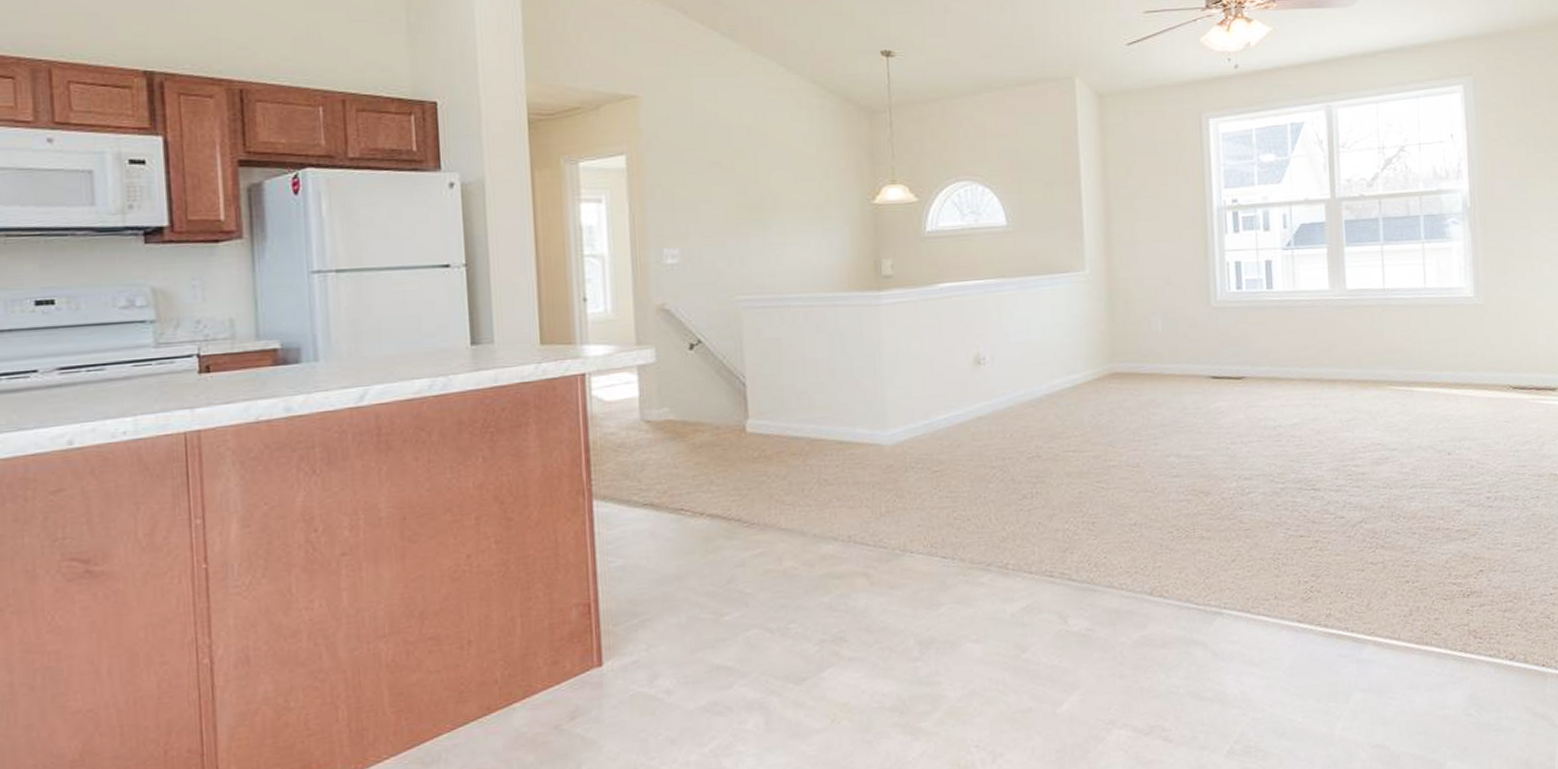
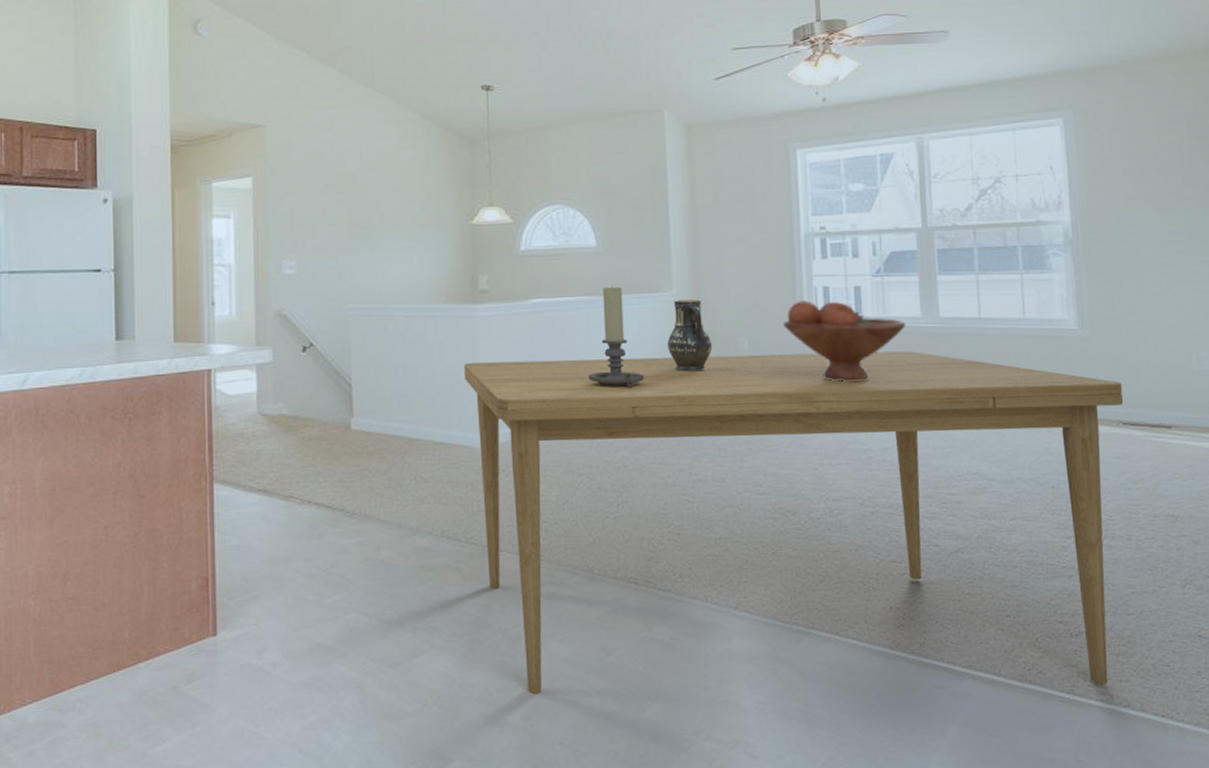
dining table: none [868,324,1514,699] -> present [464,351,1124,695]
candle holder: none [1000,266,1058,375] -> present [588,285,645,389]
vase: none [1080,278,1126,355] -> present [667,299,713,372]
fruit bowl: none [1196,276,1315,358] -> present [783,300,906,382]

